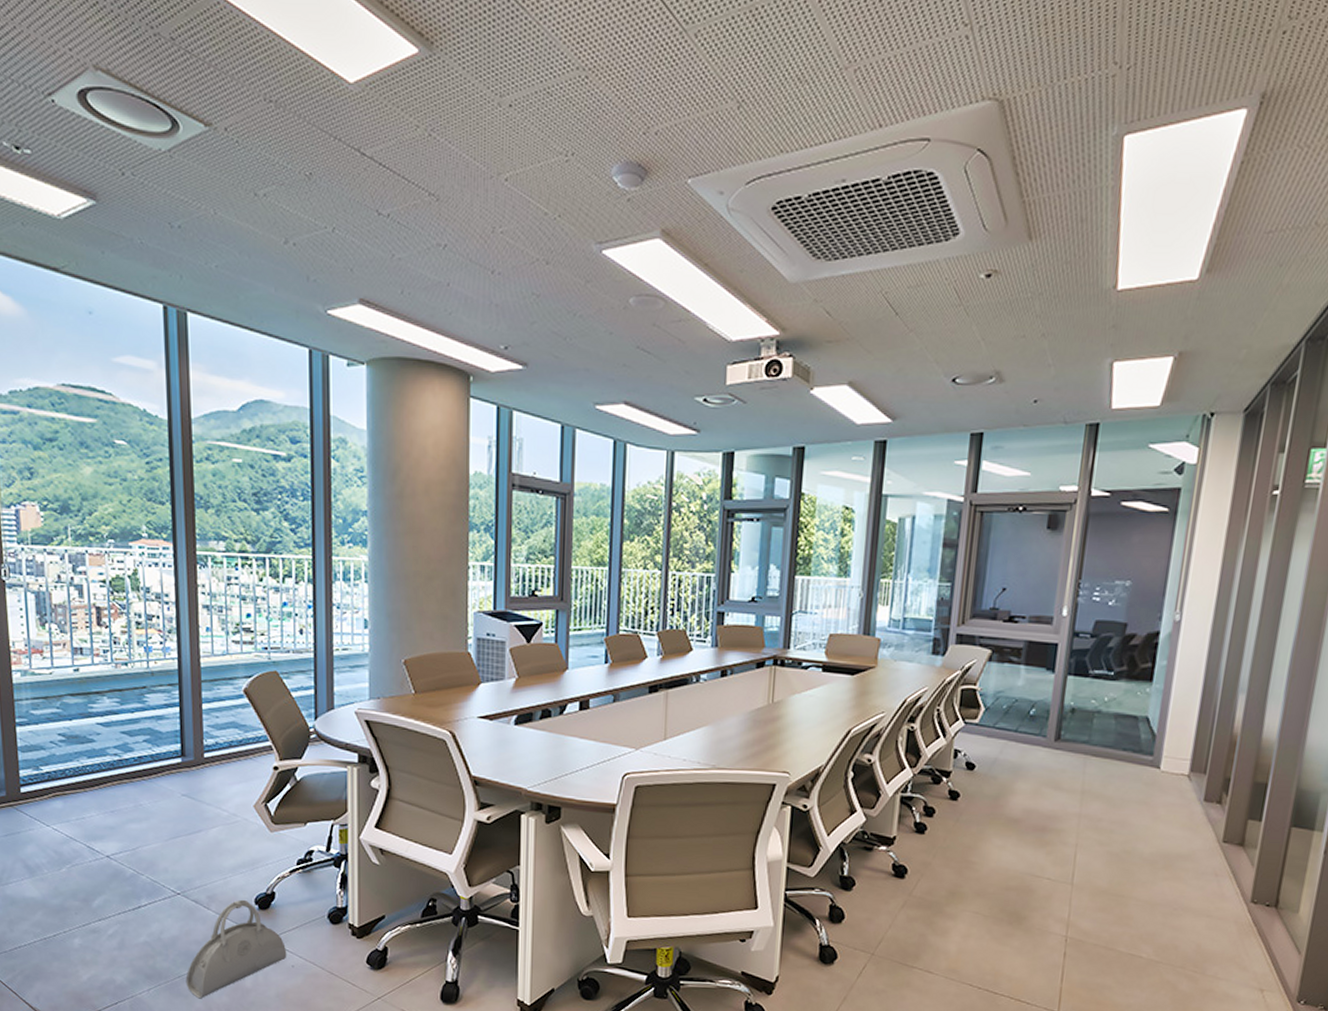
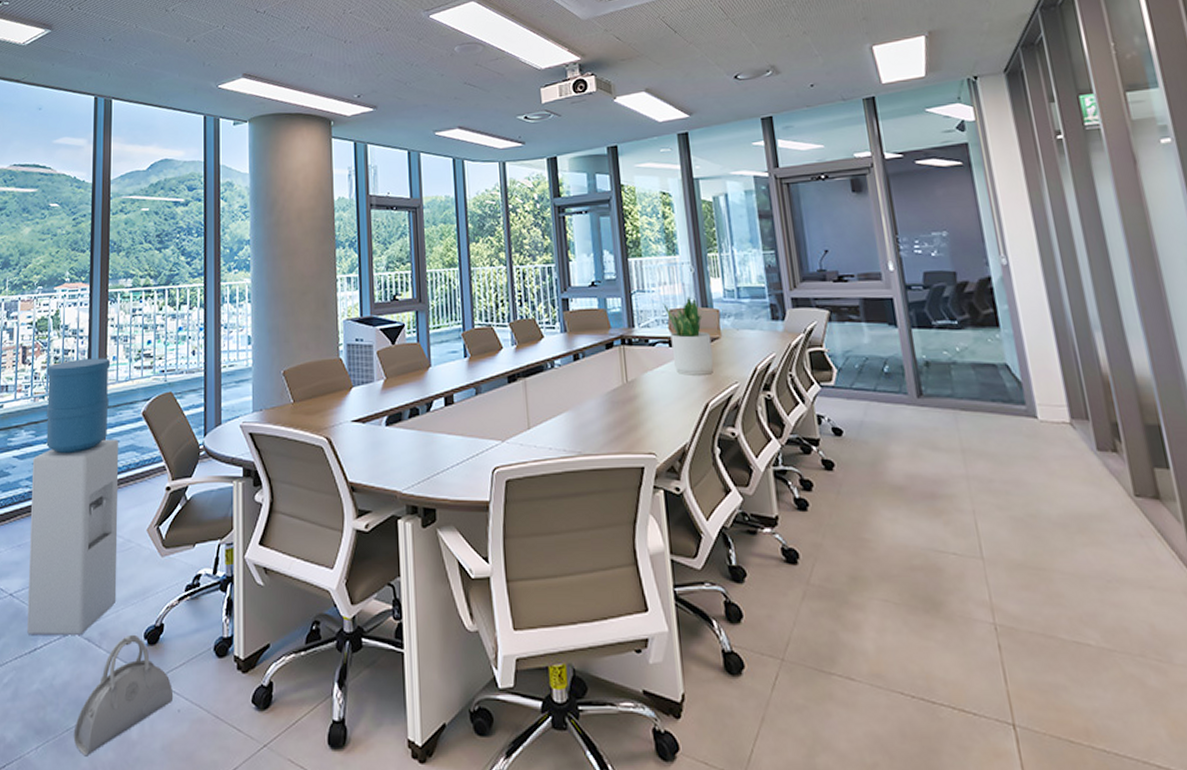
water cooler: none [119,626,224,897] -> present [27,358,119,635]
planter: none [823,622,867,703] -> present [663,296,714,376]

